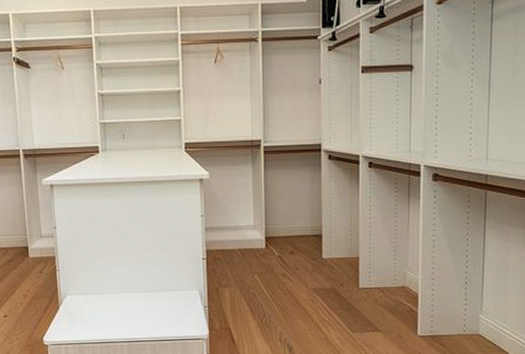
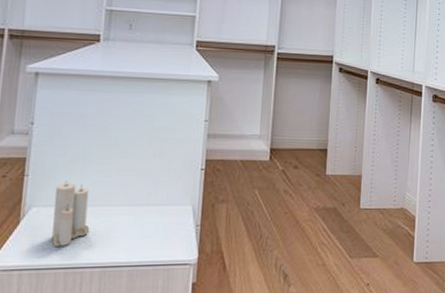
candle: none [82,273,115,326] -> present [52,181,90,246]

